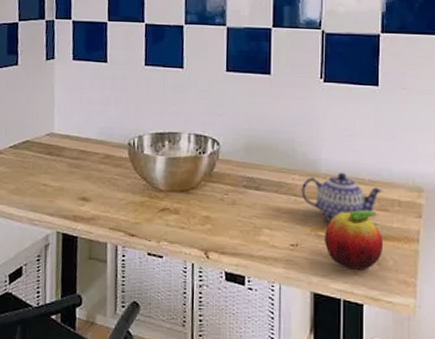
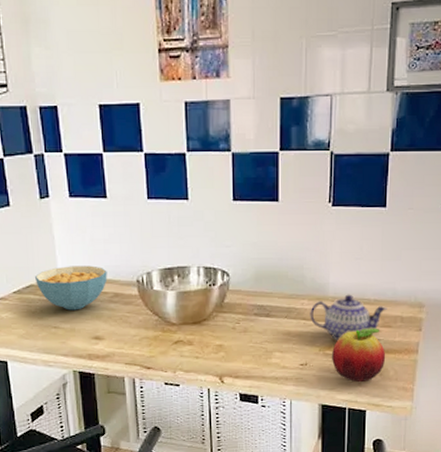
cereal bowl: none [31,124,101,169] -> present [34,265,108,311]

